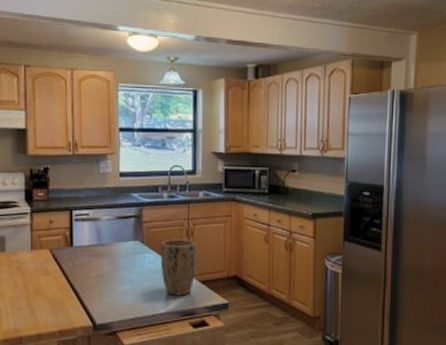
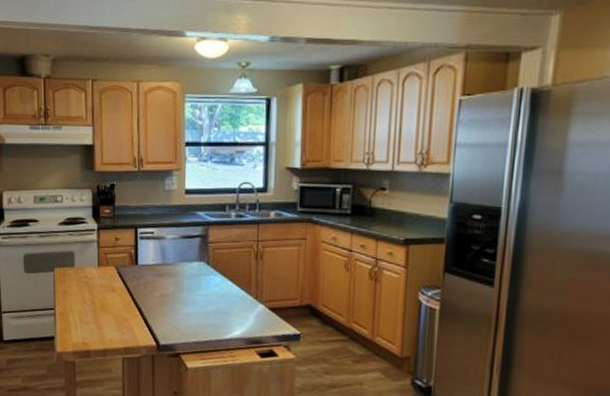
plant pot: present [160,239,196,296] -> none [226,262,266,323]

